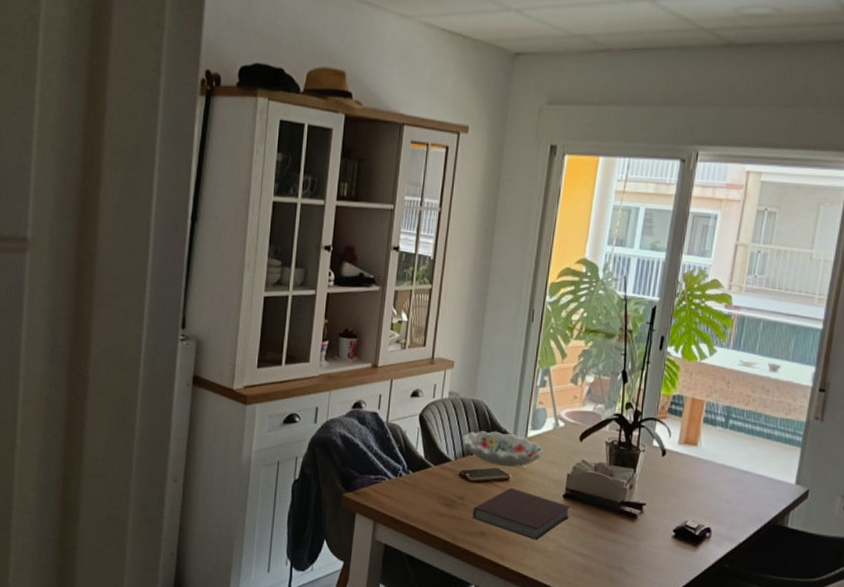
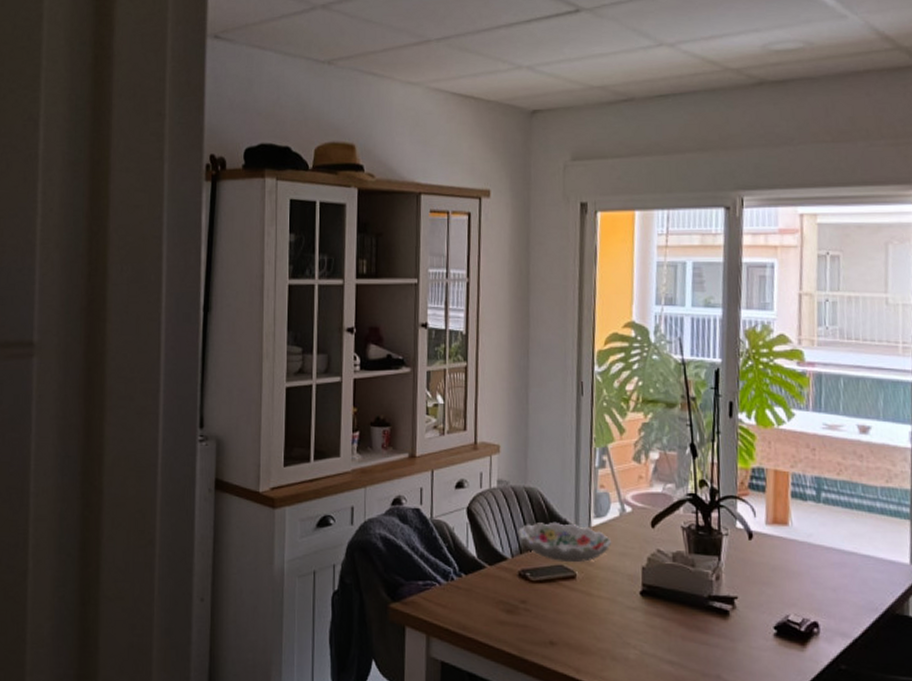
notebook: present [472,487,571,541] -> none [538,586,651,648]

